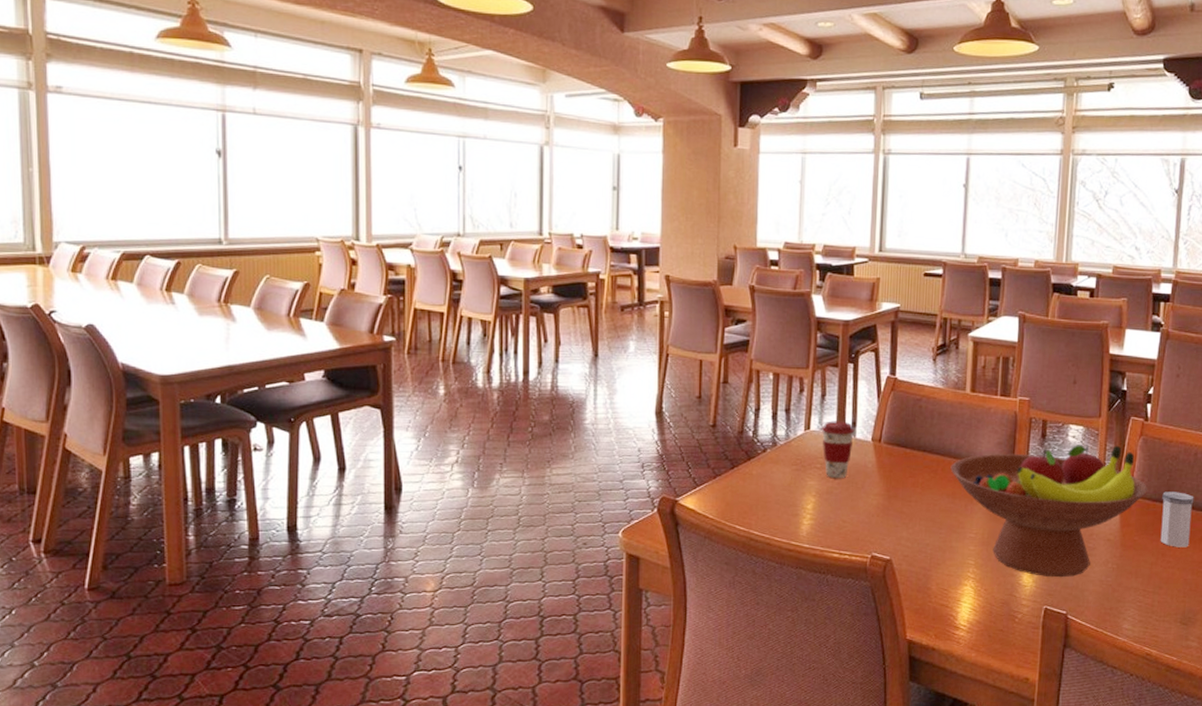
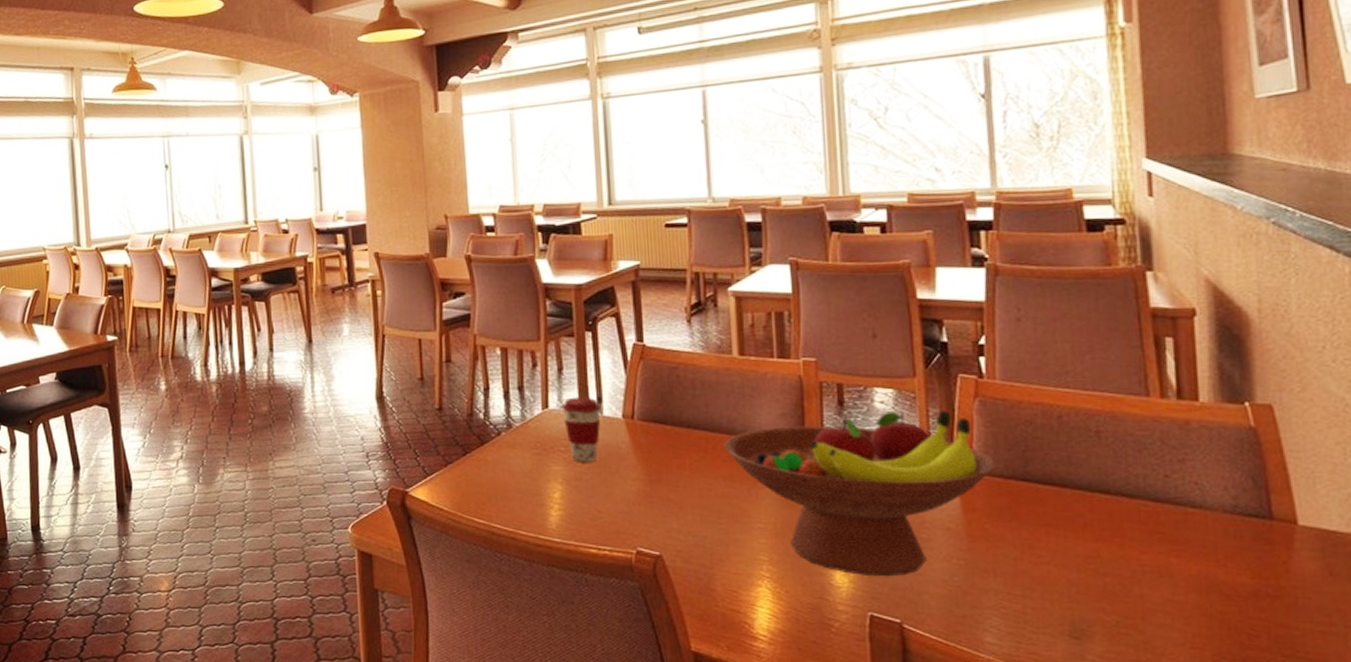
salt shaker: present [1160,492,1194,548] -> none [1018,466,1068,537]

